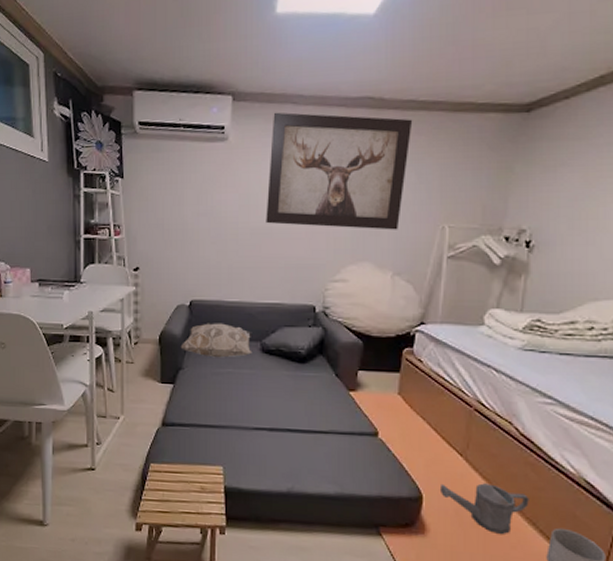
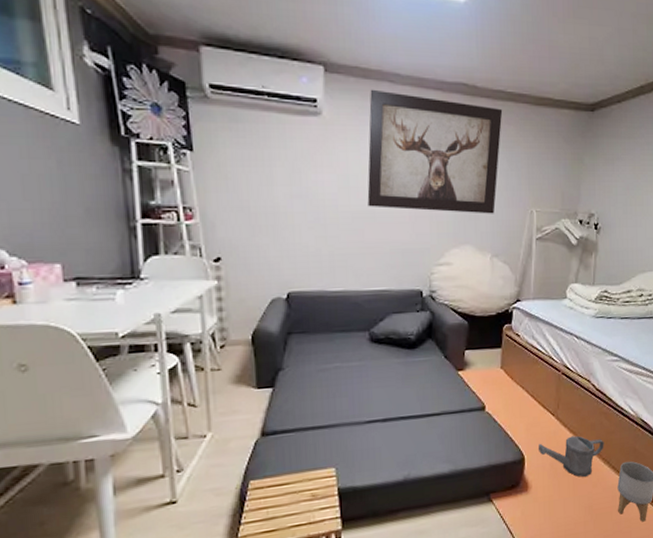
decorative pillow: present [180,323,253,358] -> none [278,315,361,353]

